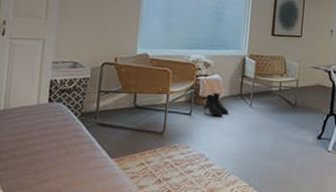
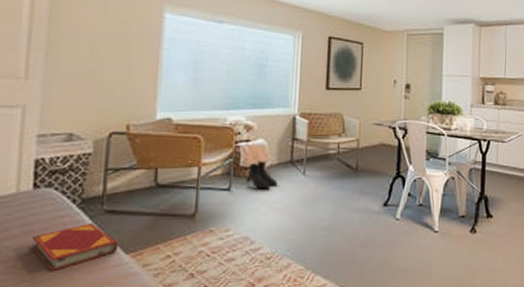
hardback book: none [45,132,107,166] -> present [30,224,119,271]

